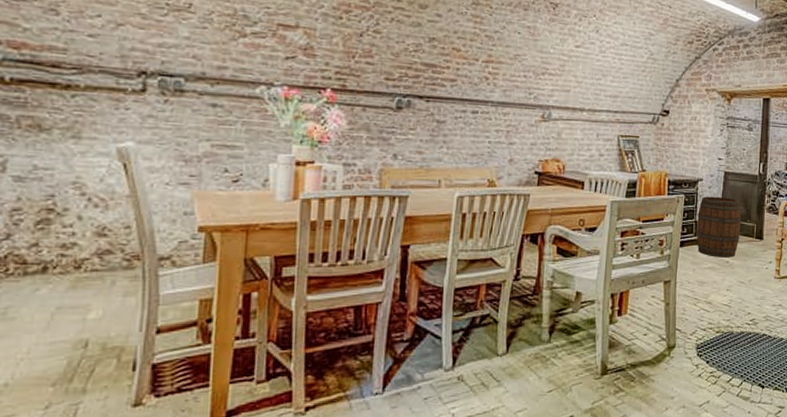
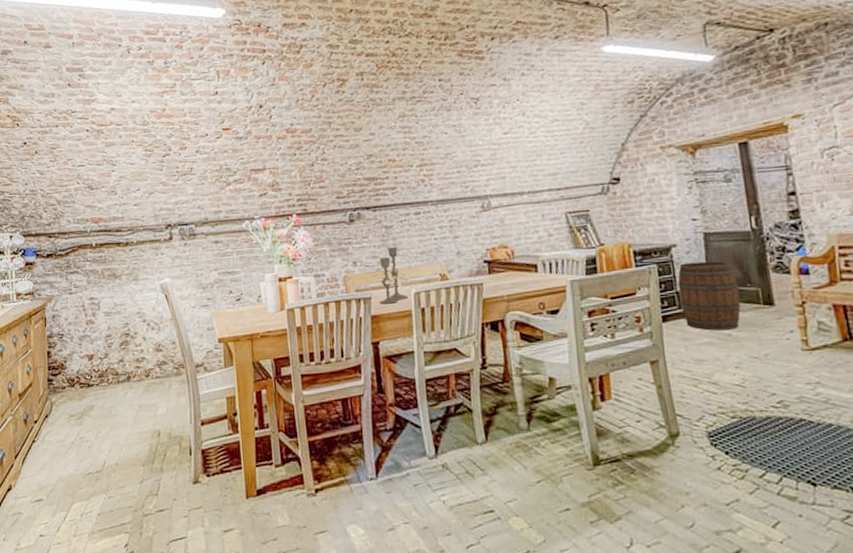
candlestick: none [417,144,449,206] -> present [380,247,407,304]

